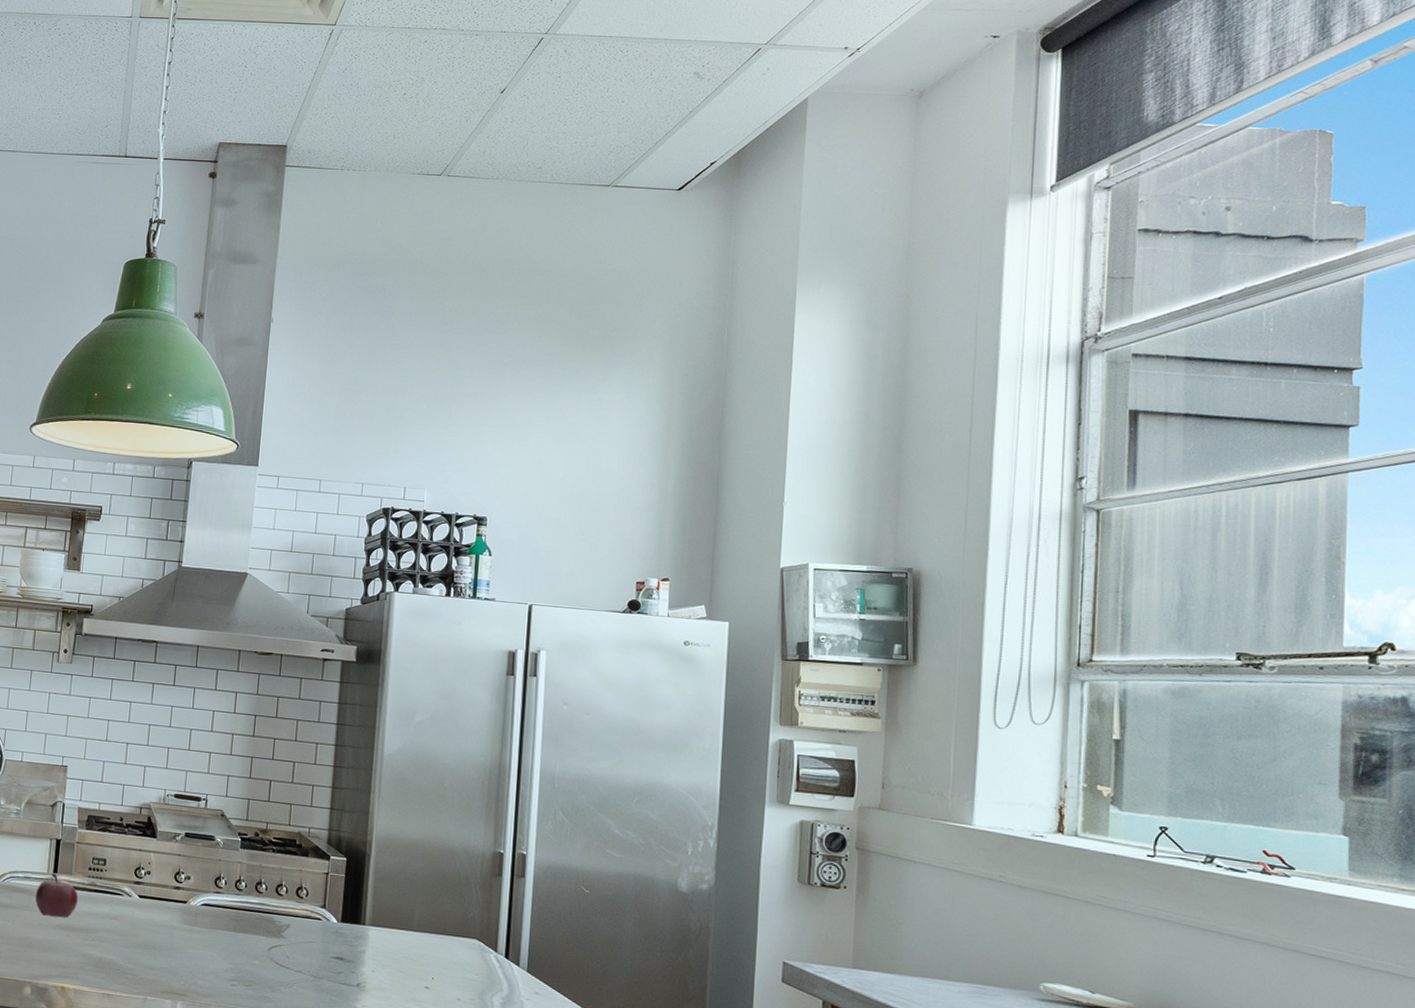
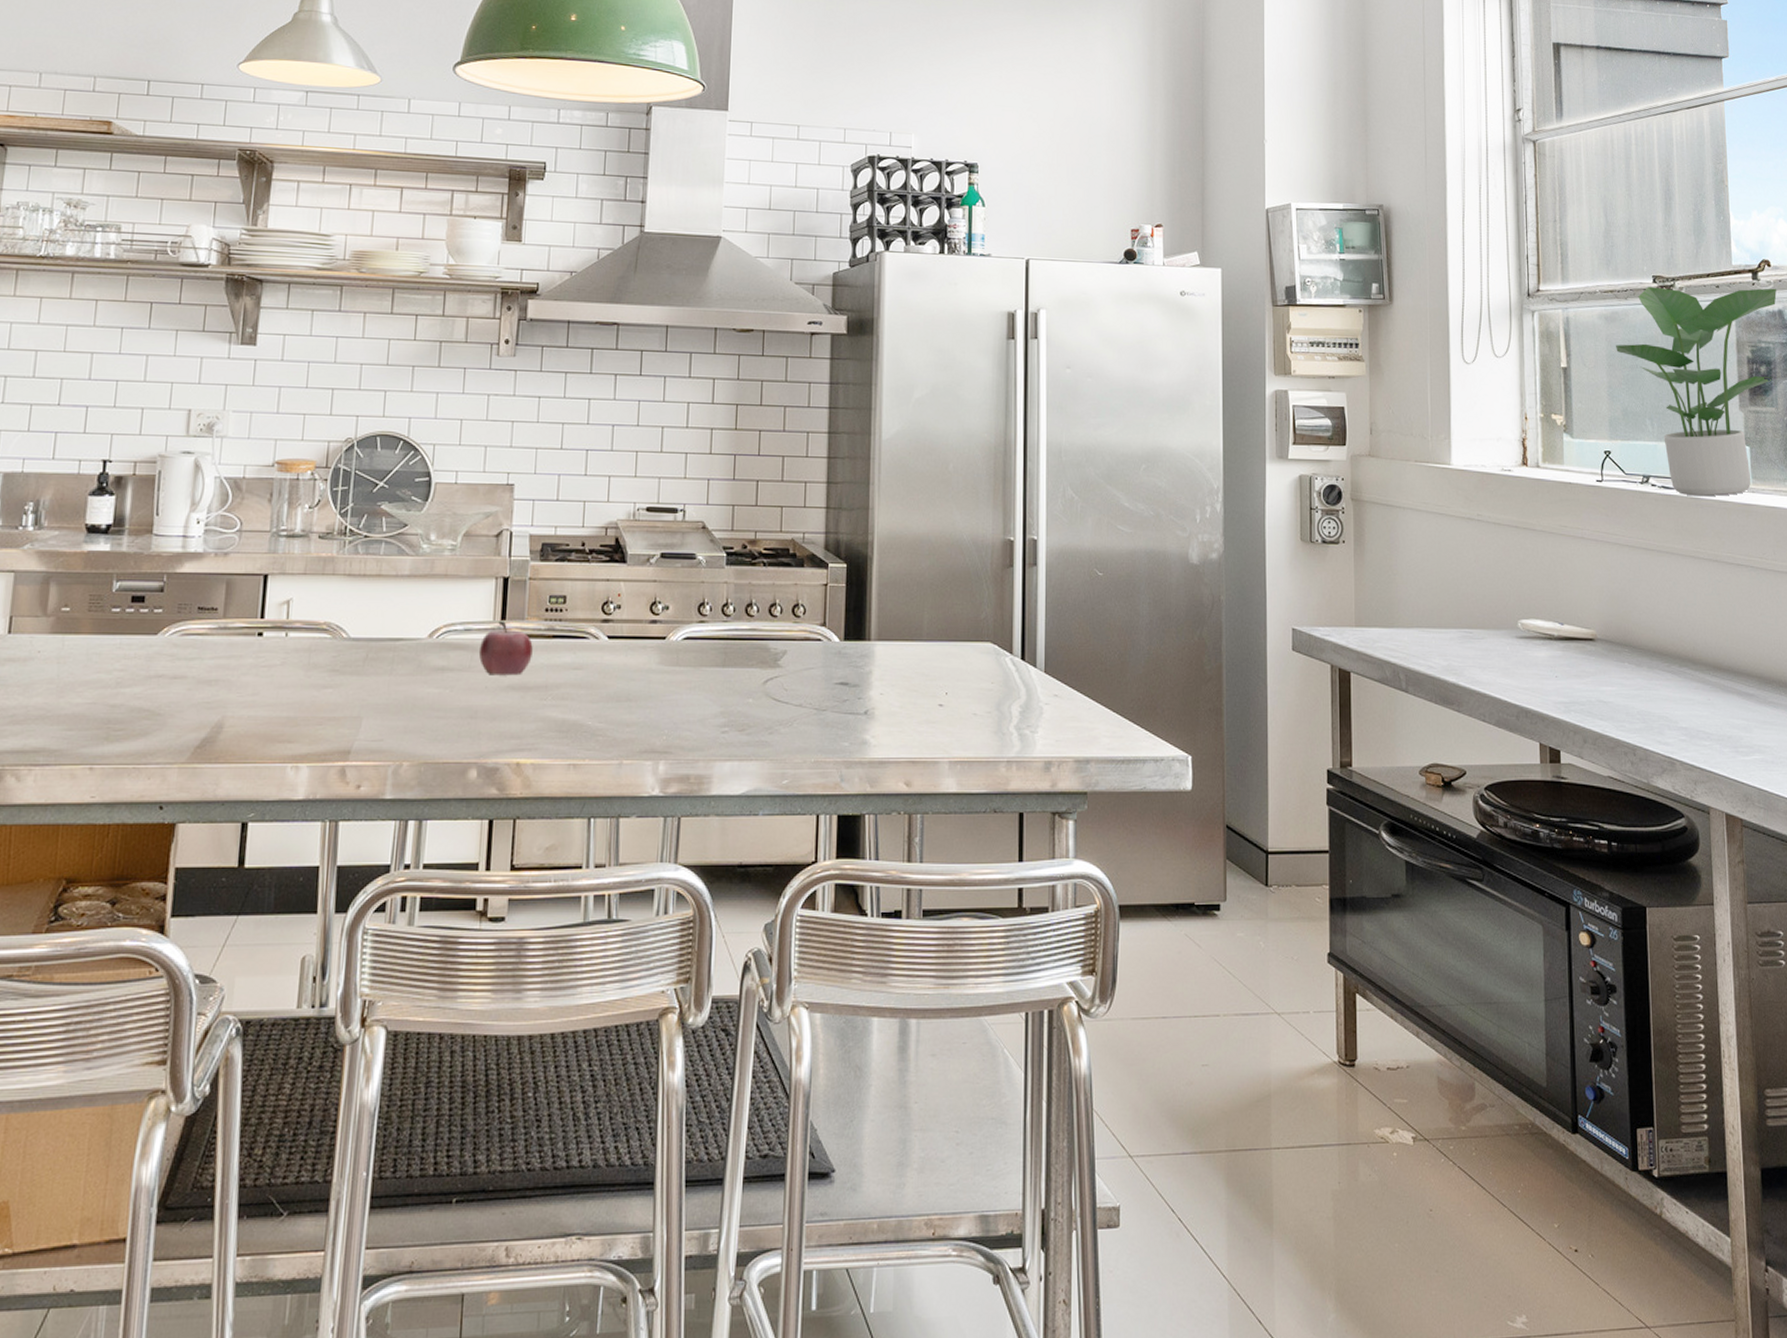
potted plant: none [1183,663,1401,885] -> present [1616,286,1777,497]

